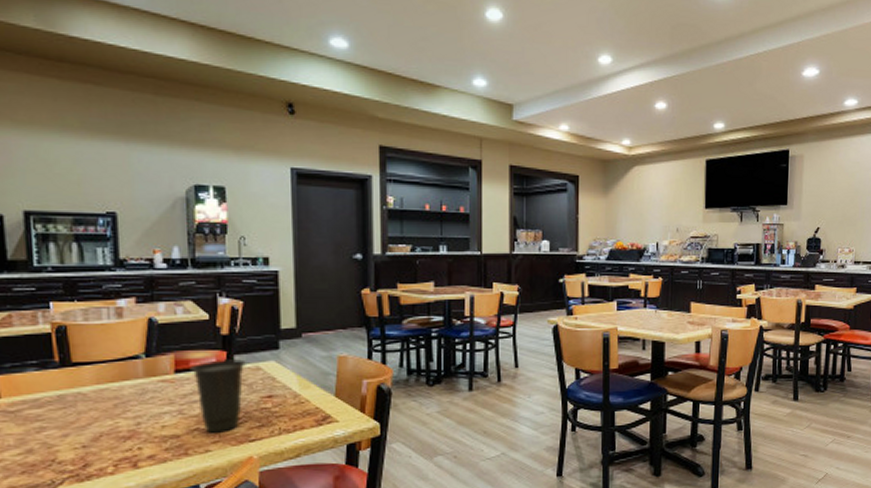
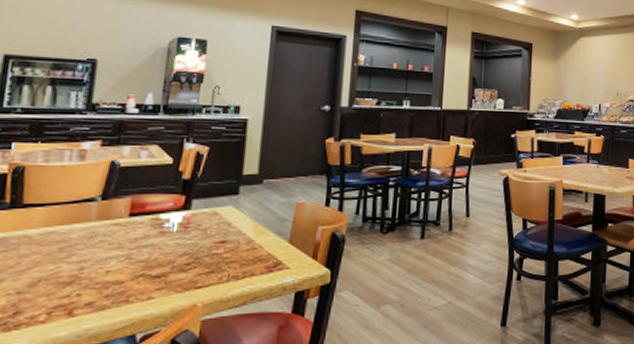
cup: present [189,359,248,433] -> none [145,204,205,279]

